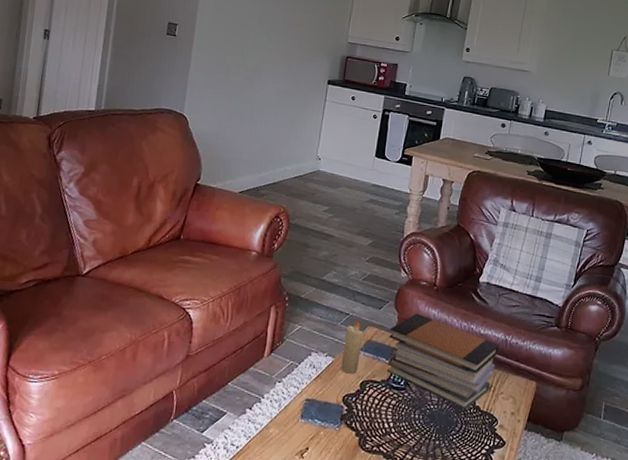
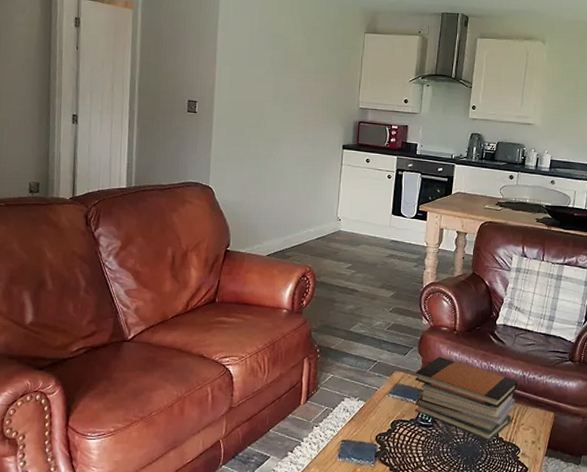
candle: present [341,319,364,374] -> none [372,365,391,415]

